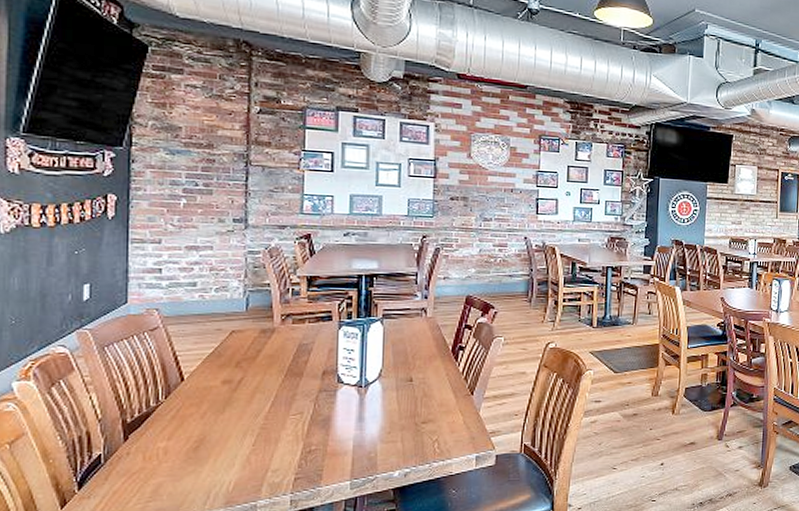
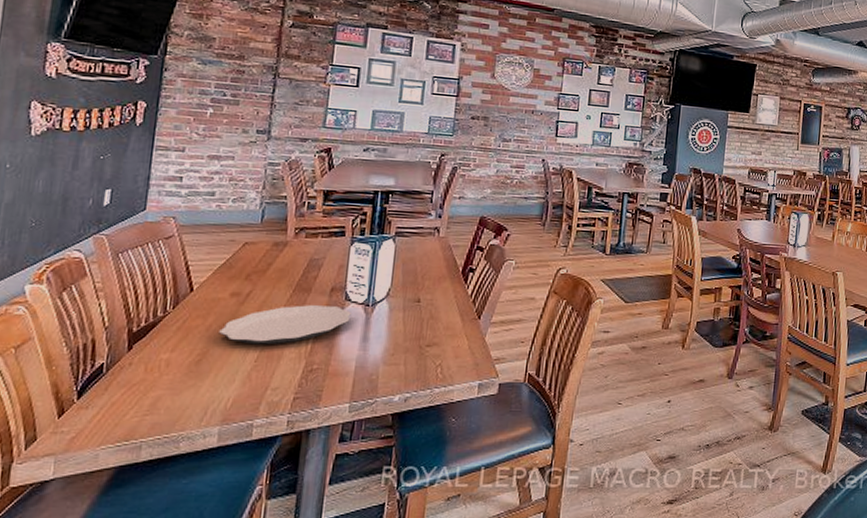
plate: none [214,389,345,429] -> present [219,305,351,345]

